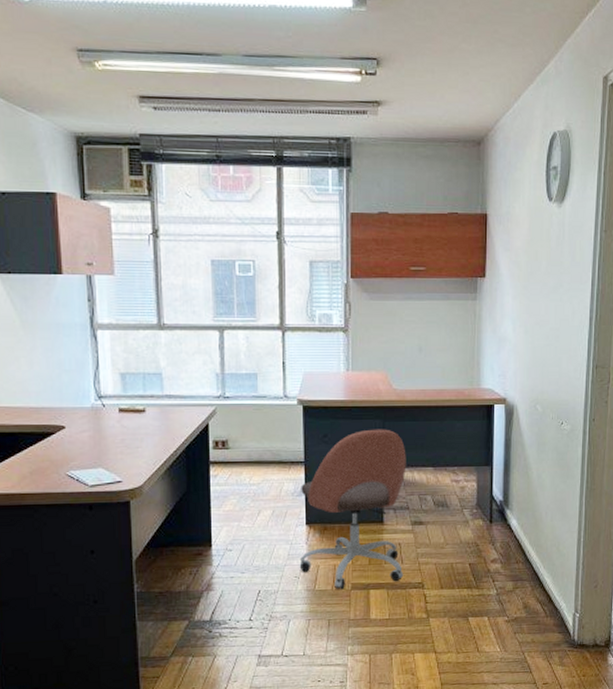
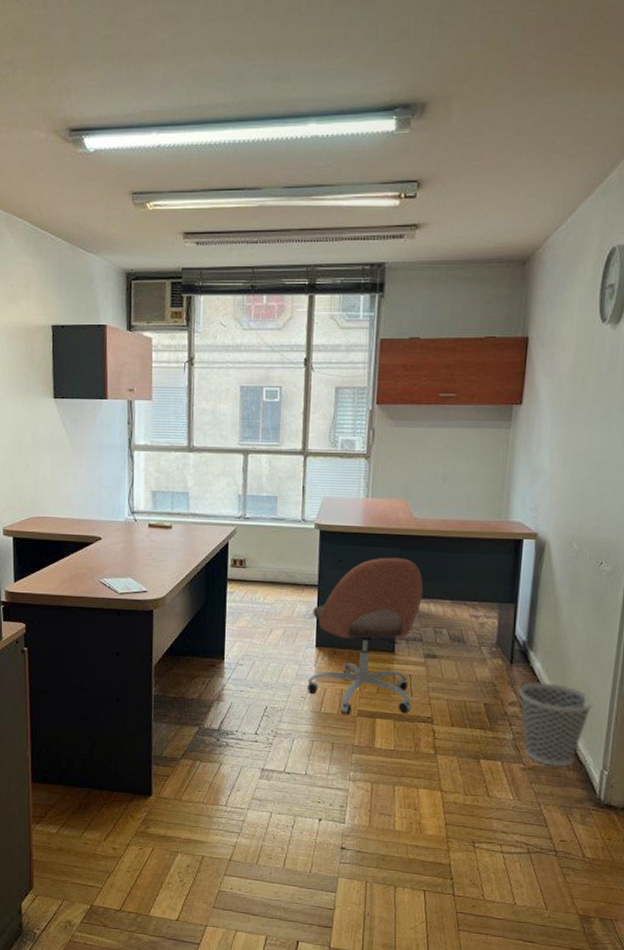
wastebasket: none [499,538,563,616] -> present [519,682,593,767]

